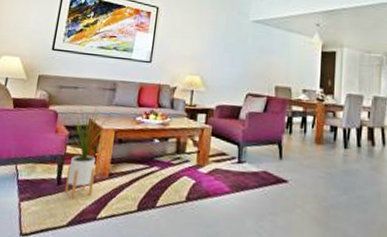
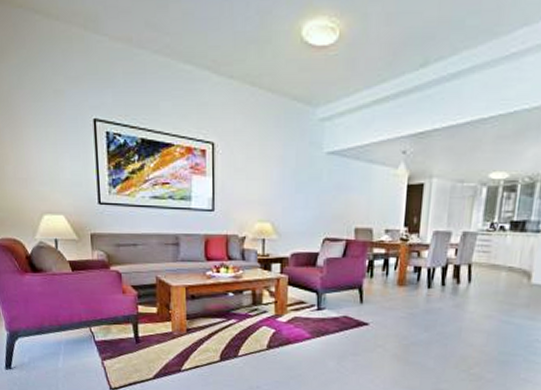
house plant: present [63,105,111,199] -> none [132,262,181,355]

